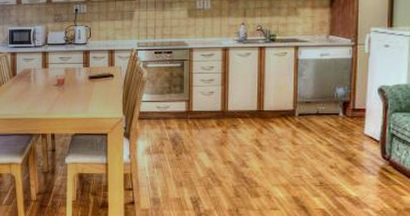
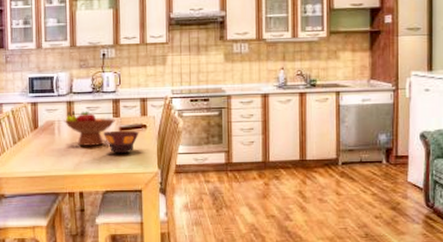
fruit bowl: none [39,61,85,92] -> present [64,111,115,146]
bowl: none [74,79,107,101] -> present [103,130,139,154]

